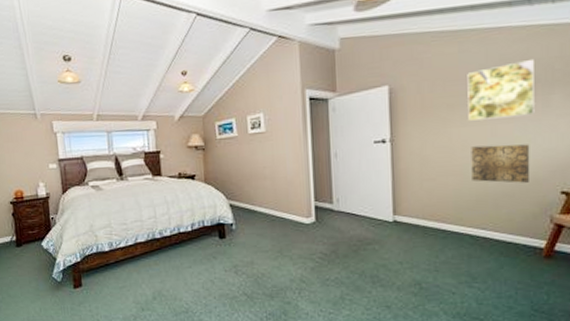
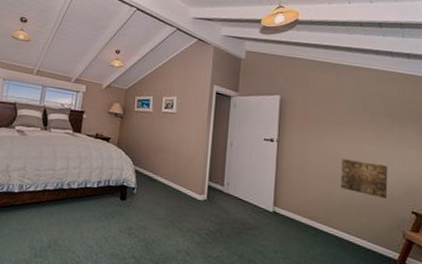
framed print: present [467,58,535,121] -> none [341,97,393,142]

